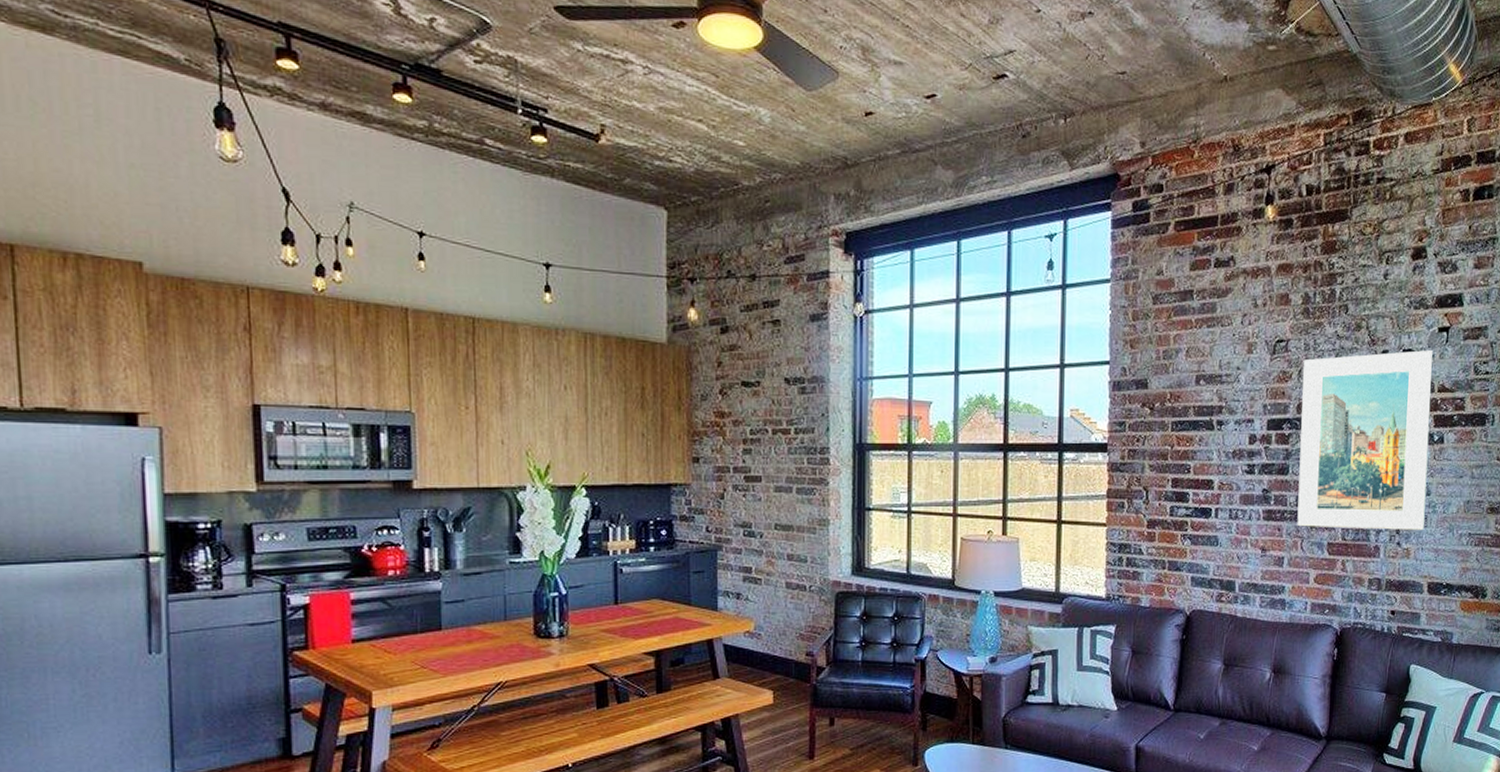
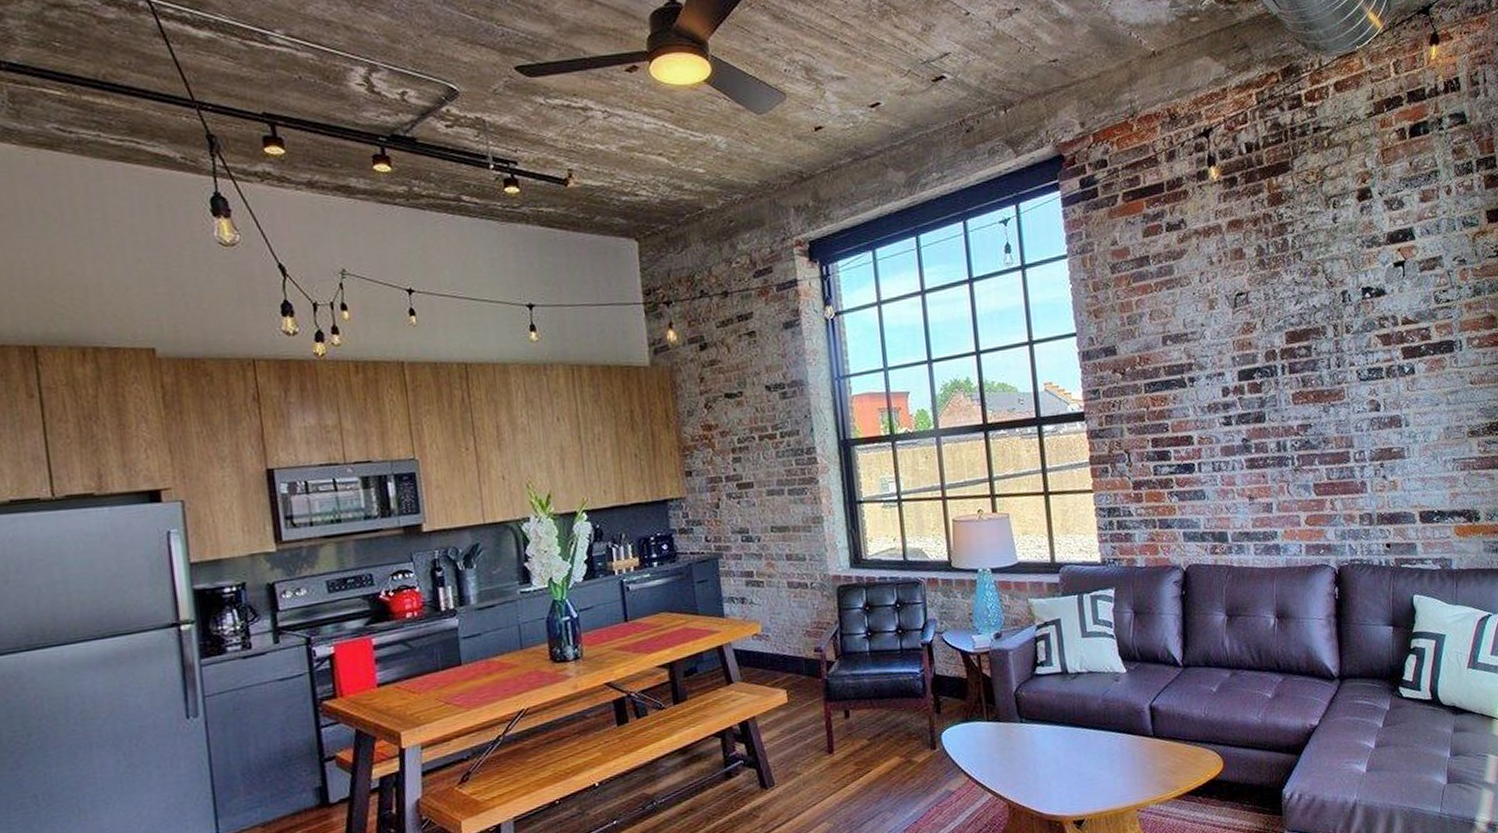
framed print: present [1297,350,1433,530] -> none [1265,286,1407,471]

